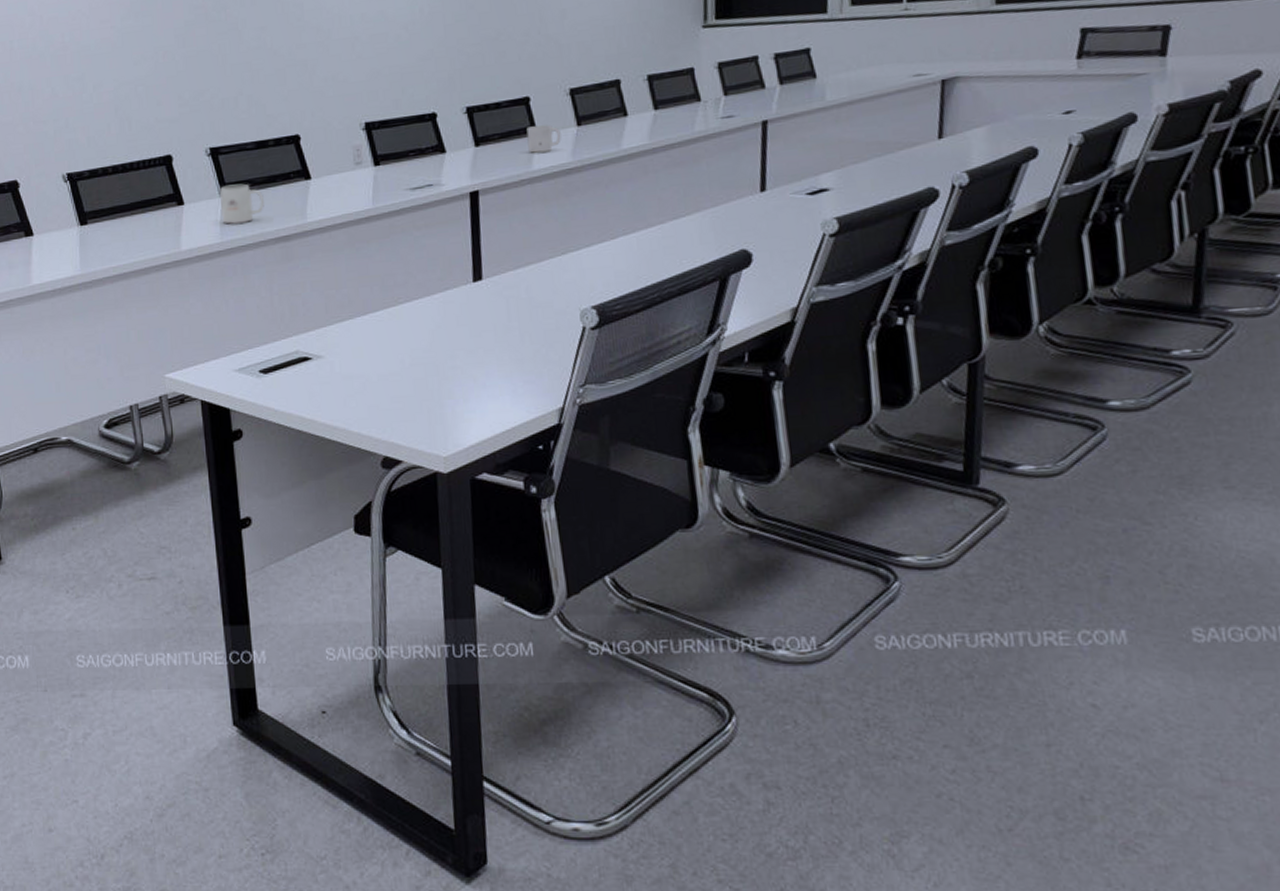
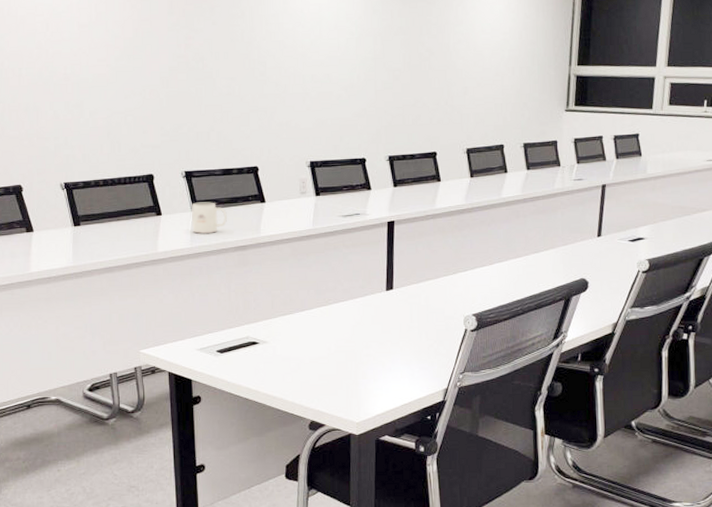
mug: present [526,124,561,153] -> none [433,175,458,195]

